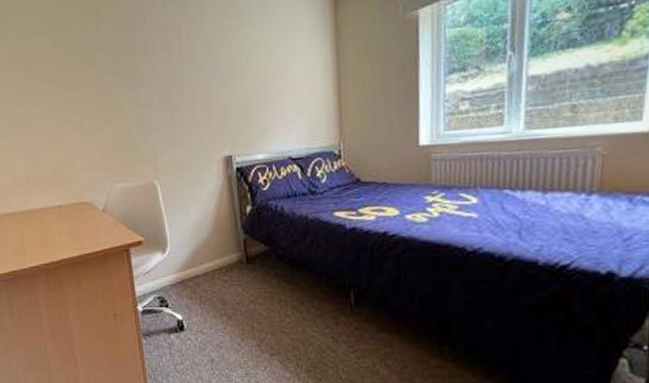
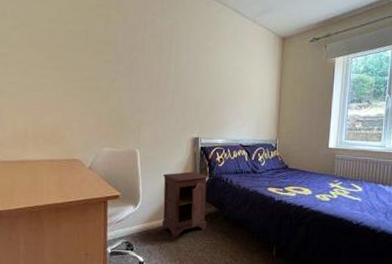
nightstand: none [191,201,257,288] -> present [162,171,208,238]

